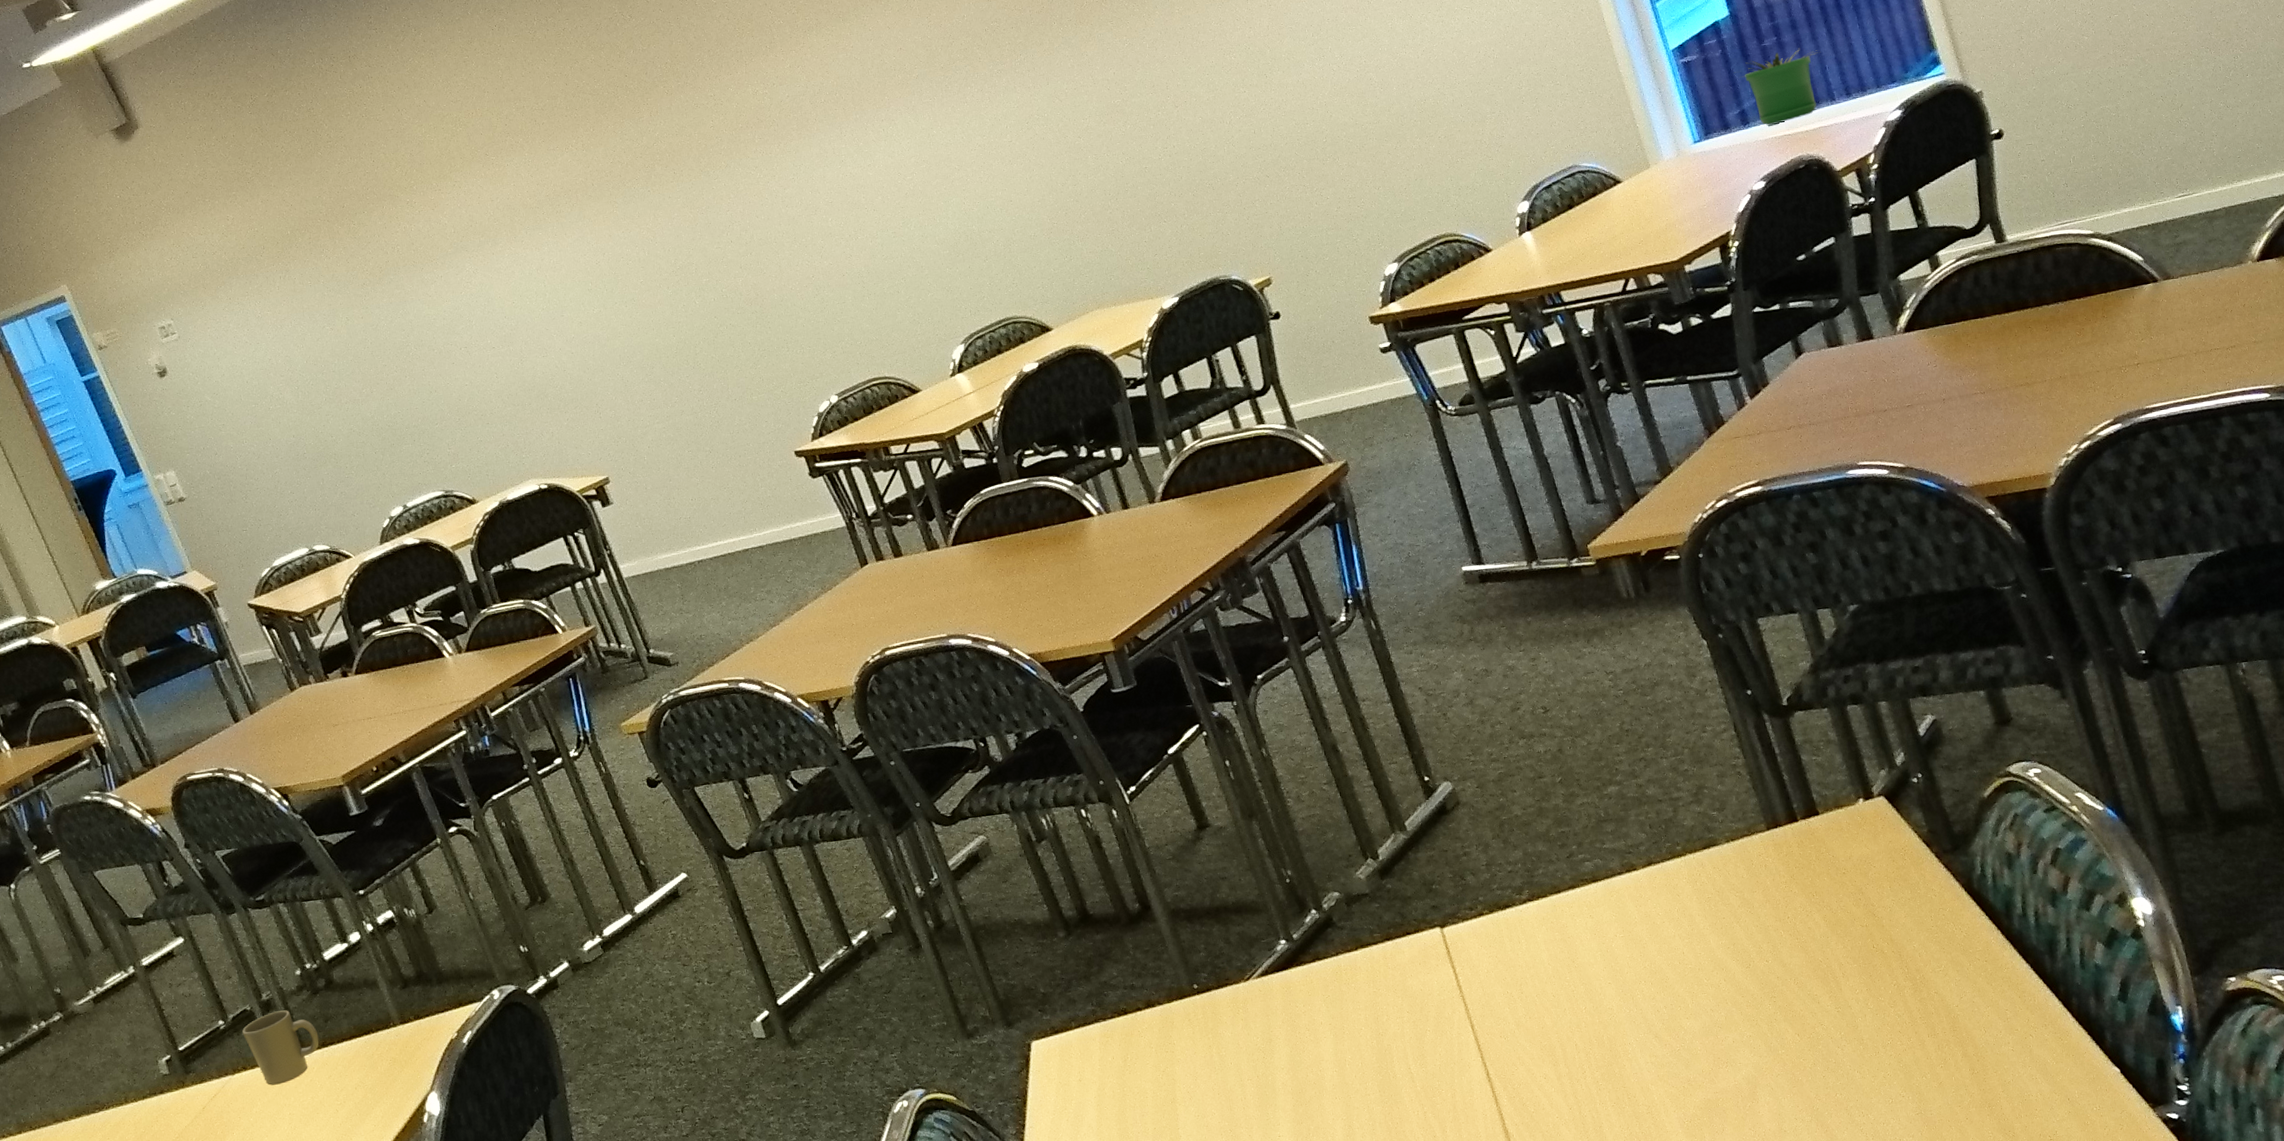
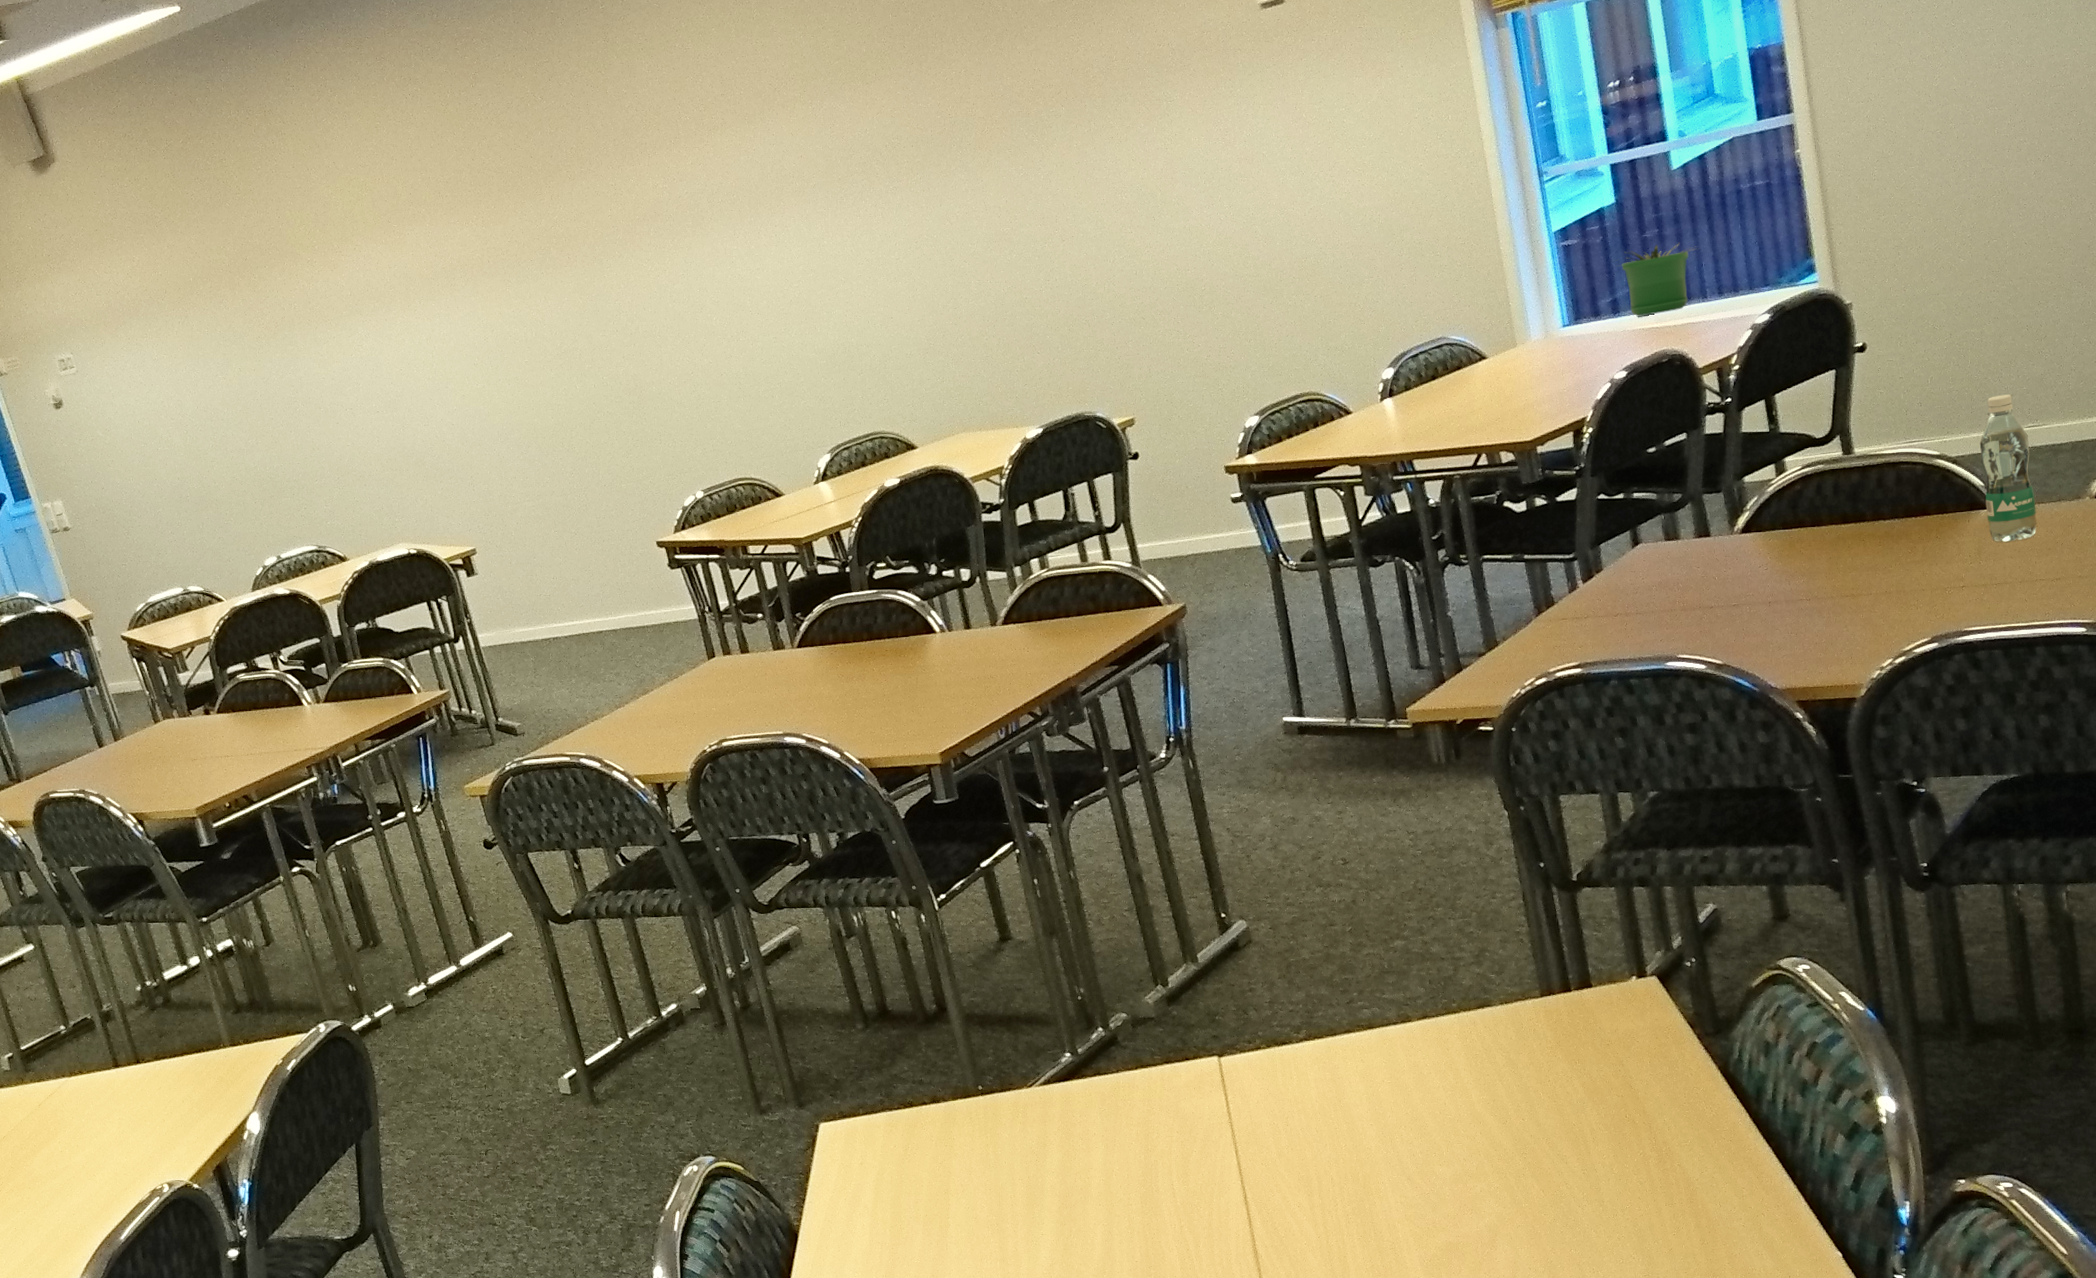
mug: present [242,1010,319,1086] -> none [82,1022,153,1091]
bottle: none [2132,166,2203,317] -> present [1979,394,2037,543]

